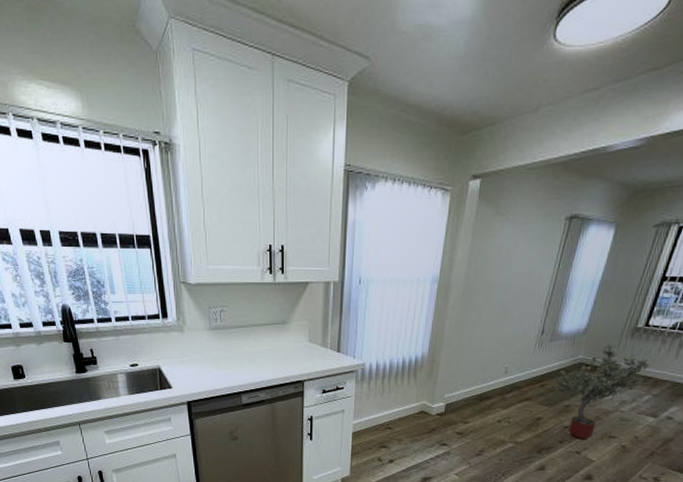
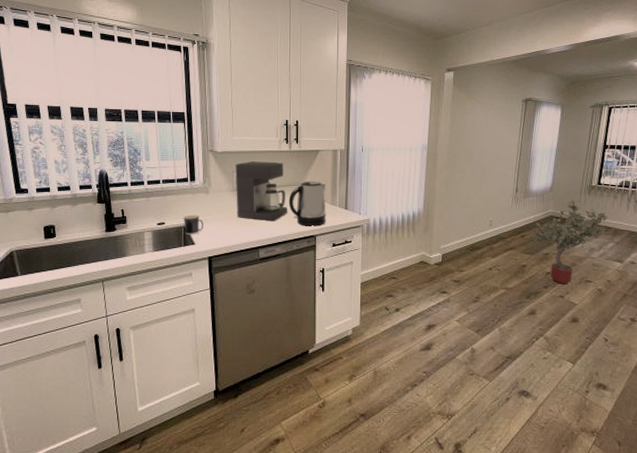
mug: none [158,355,181,379] -> present [184,214,204,236]
coffee maker: none [212,295,273,364] -> present [235,161,288,220]
kettle: none [273,318,316,371] -> present [288,181,326,226]

